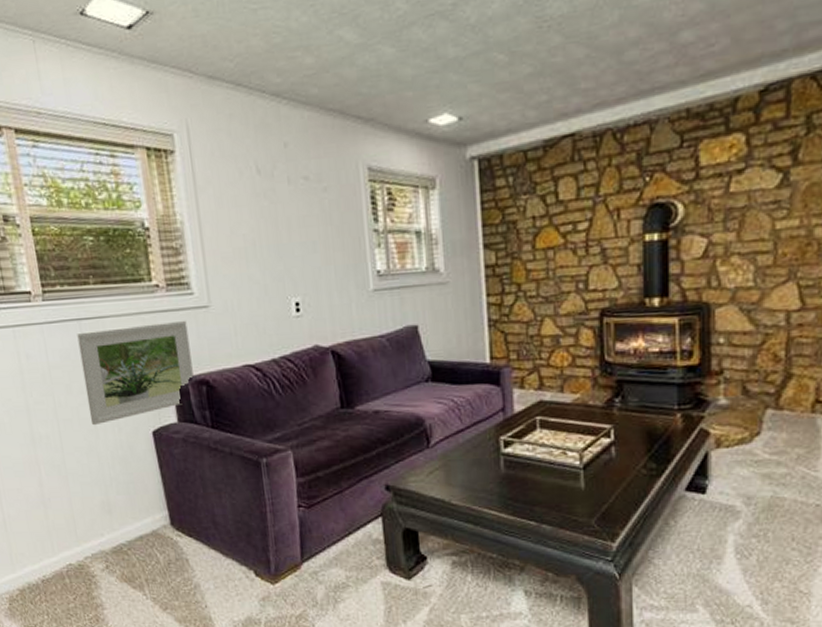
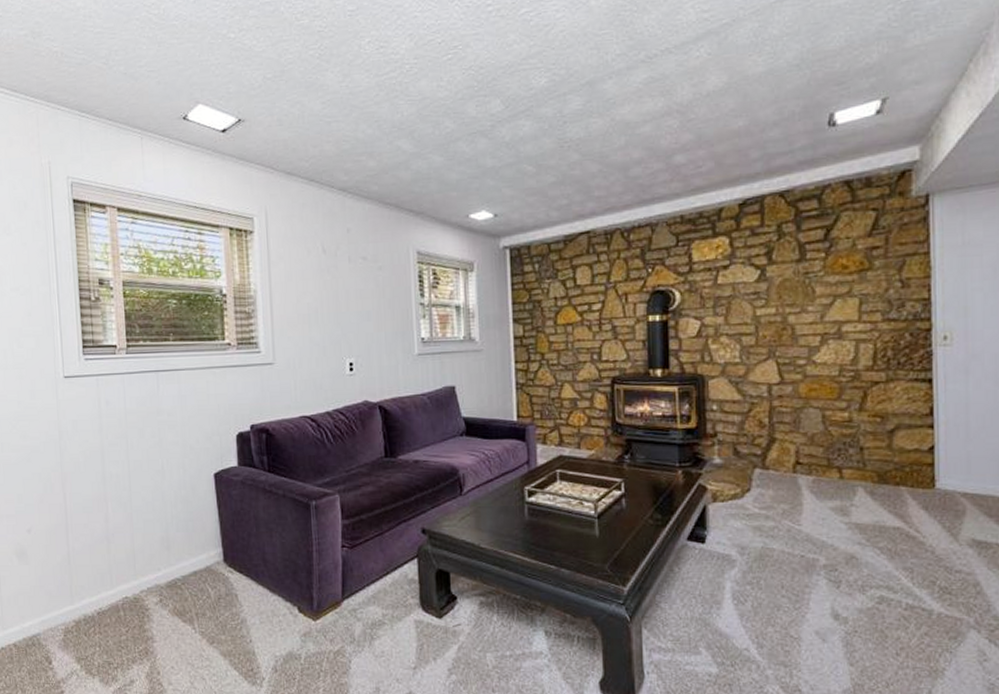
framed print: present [77,320,194,426] -> none [154,375,255,467]

